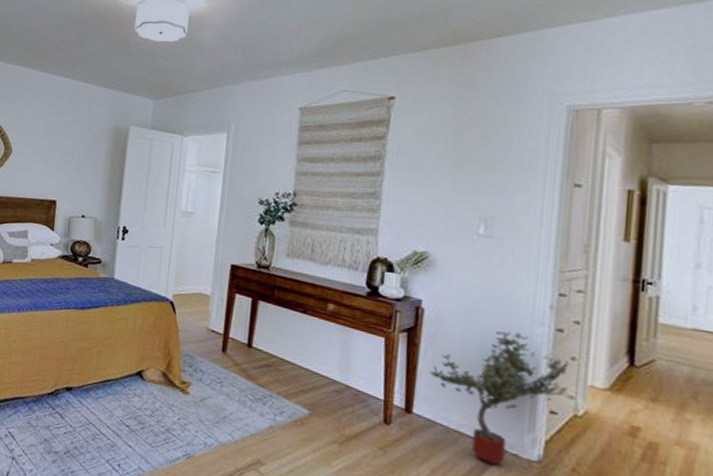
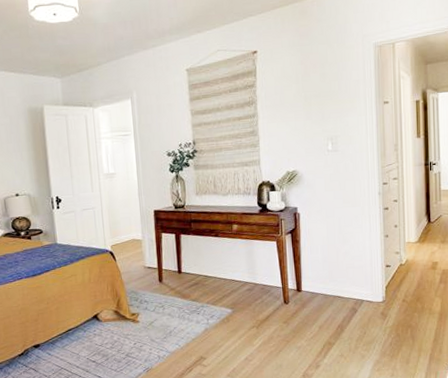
potted tree: present [429,331,569,466] -> none [309,216,395,313]

